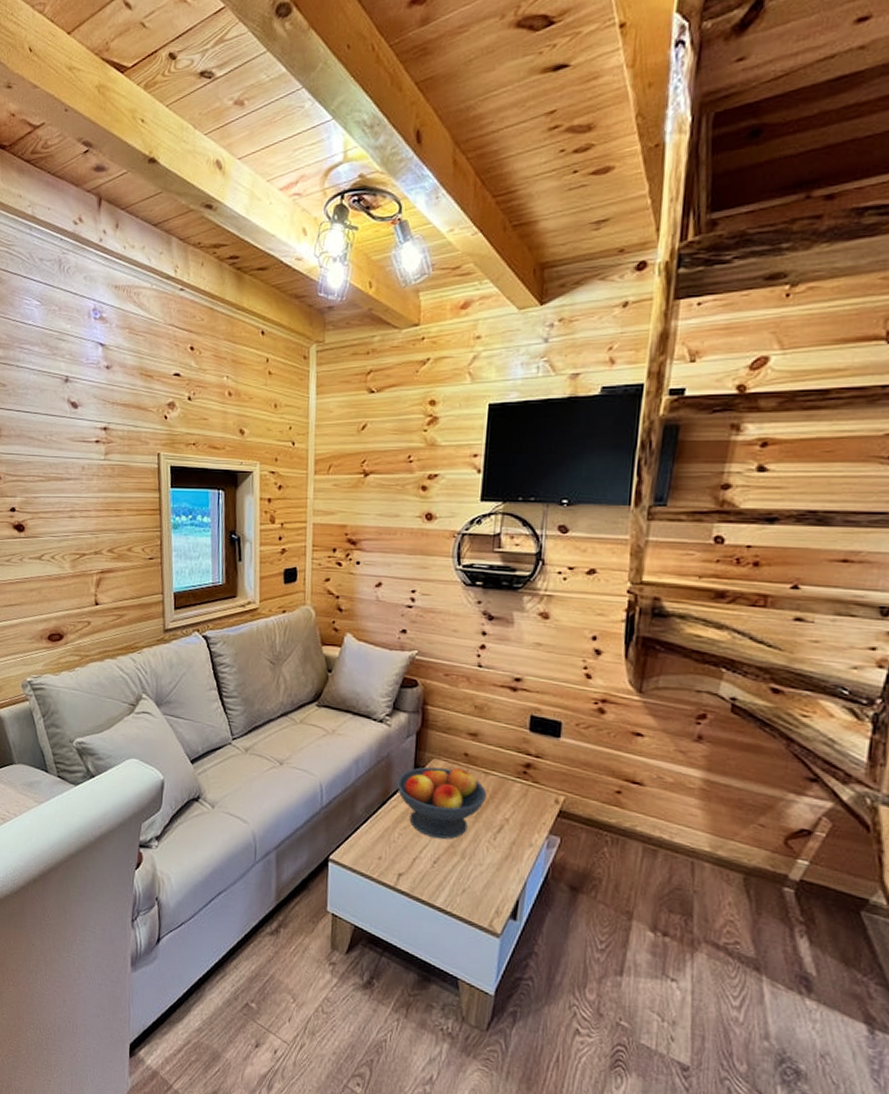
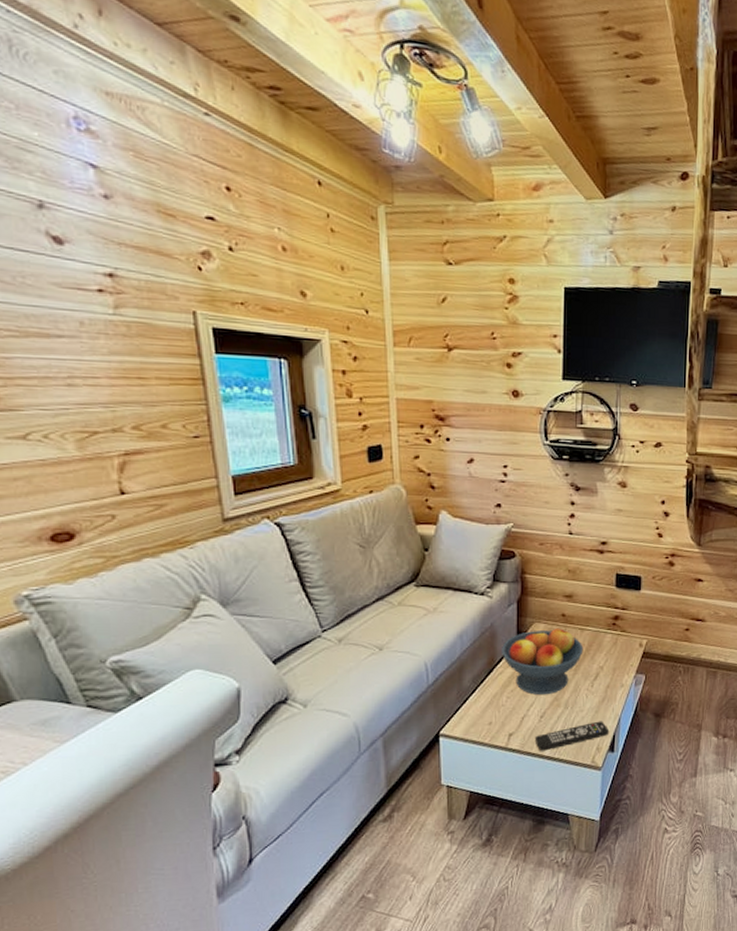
remote control: none [425,880,513,901] -> present [534,721,610,752]

